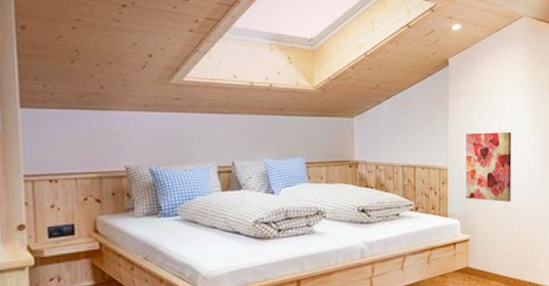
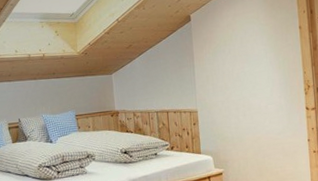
wall art: present [466,131,512,202] -> none [211,73,260,138]

